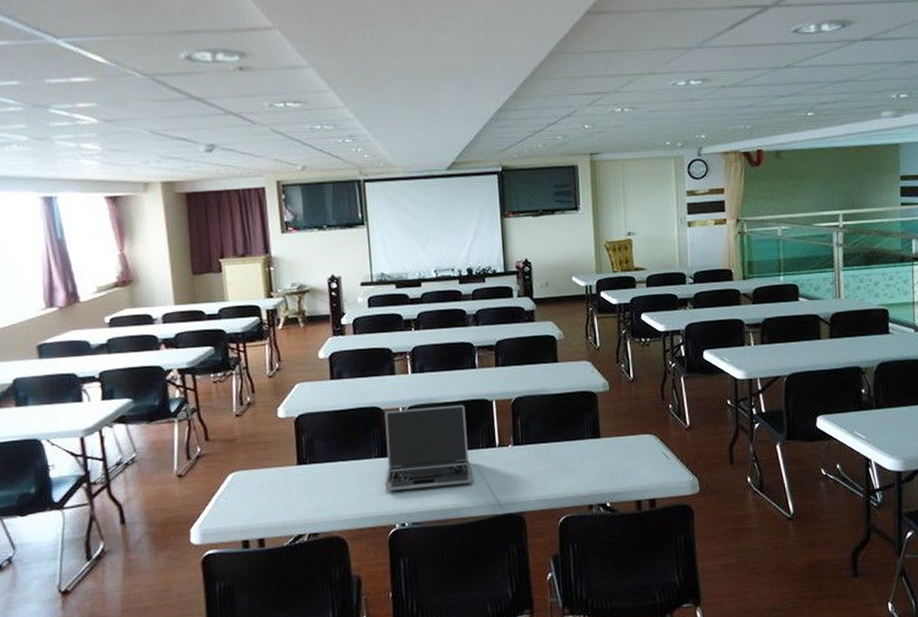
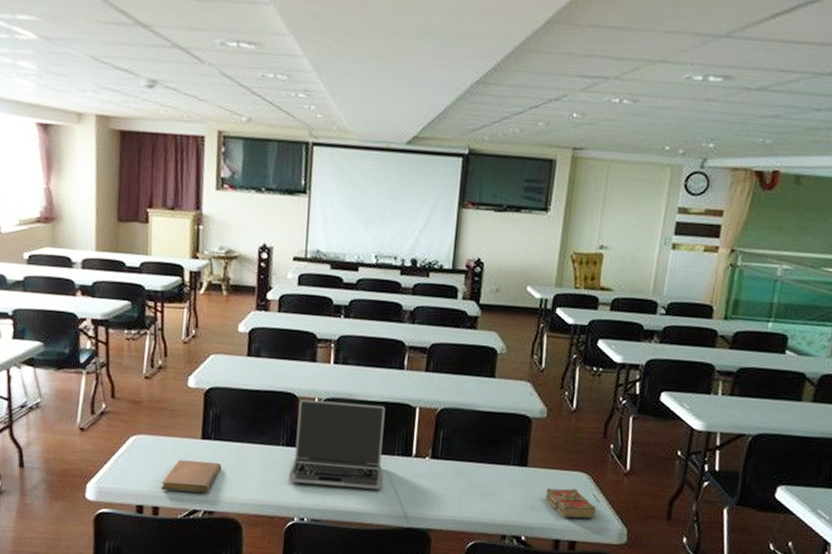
notebook: none [263,484,320,521] -> present [160,460,222,493]
book: none [621,450,668,479] -> present [545,488,597,519]

